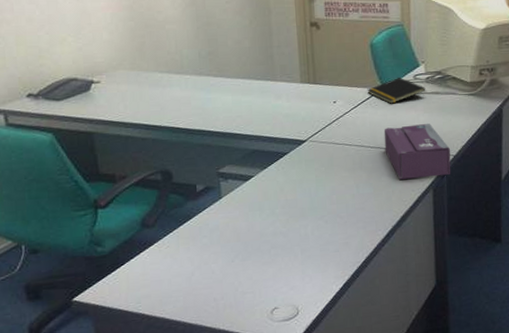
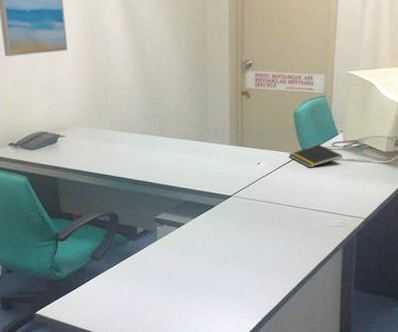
tissue box: present [383,124,451,179] -> none [301,188,361,237]

